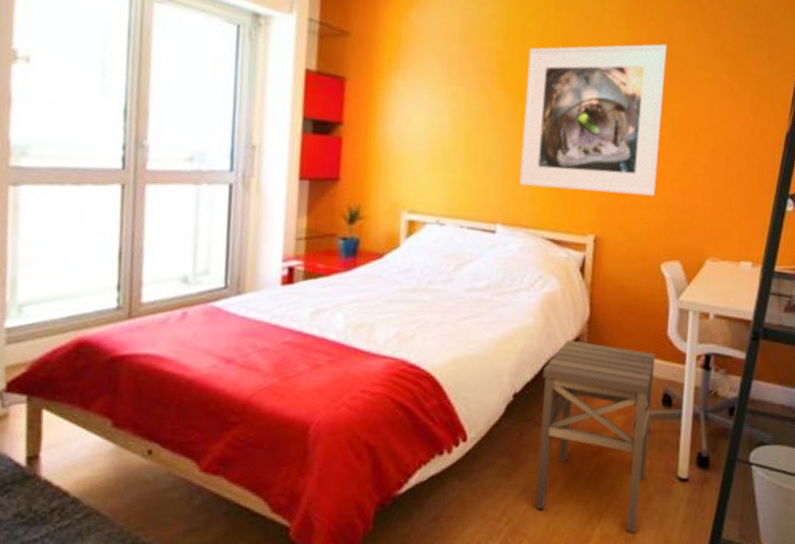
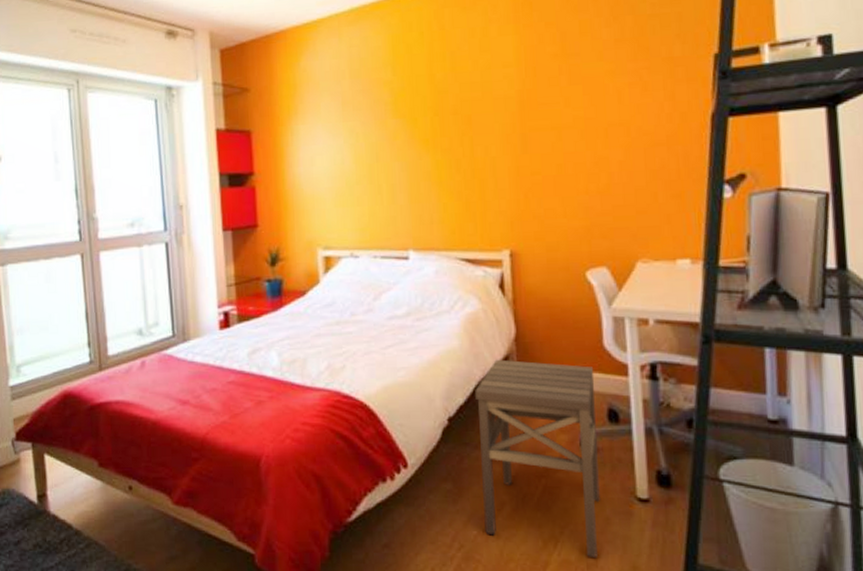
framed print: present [519,44,668,196] -> none [418,43,569,209]

